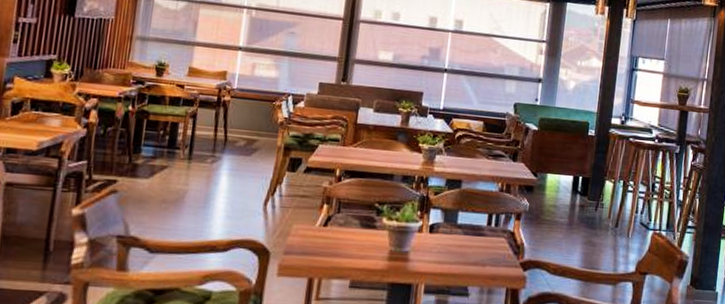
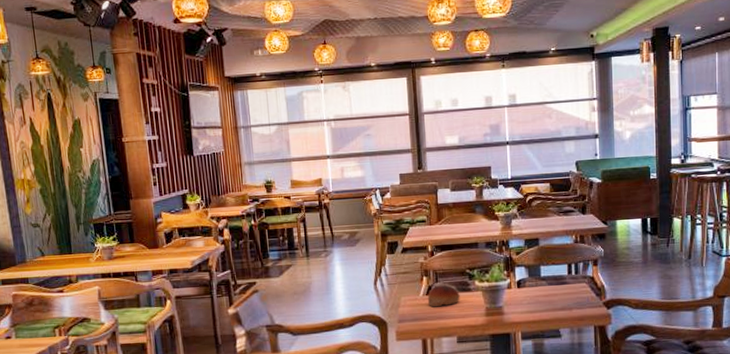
bread roll: none [323,216,363,242] -> present [427,285,460,307]

